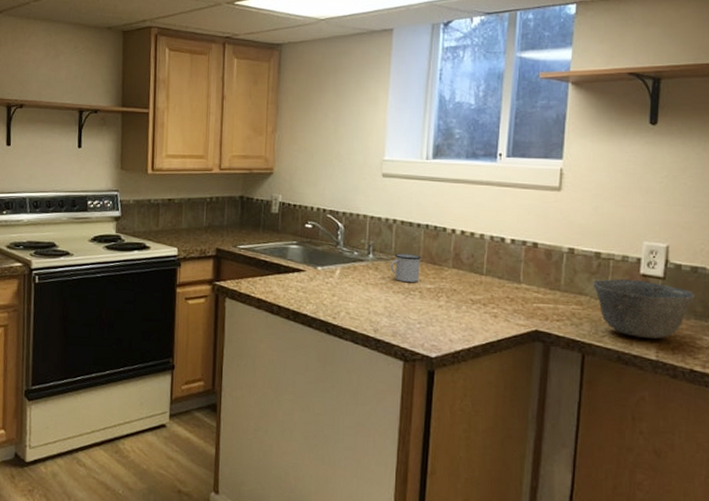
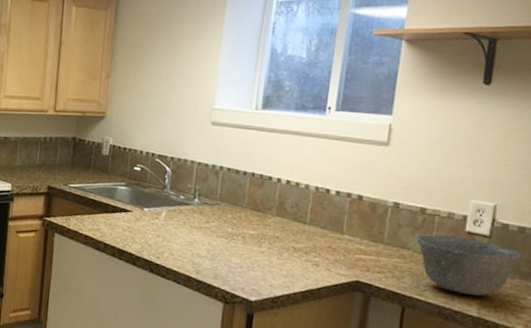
mug: present [390,253,421,283] -> none [215,199,246,229]

